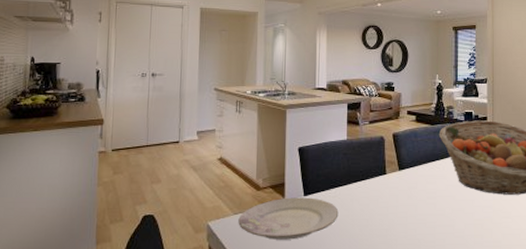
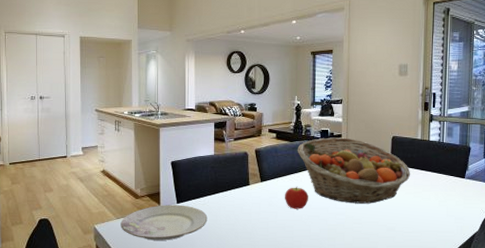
fruit: none [426,175,452,202] -> present [285,186,308,209]

